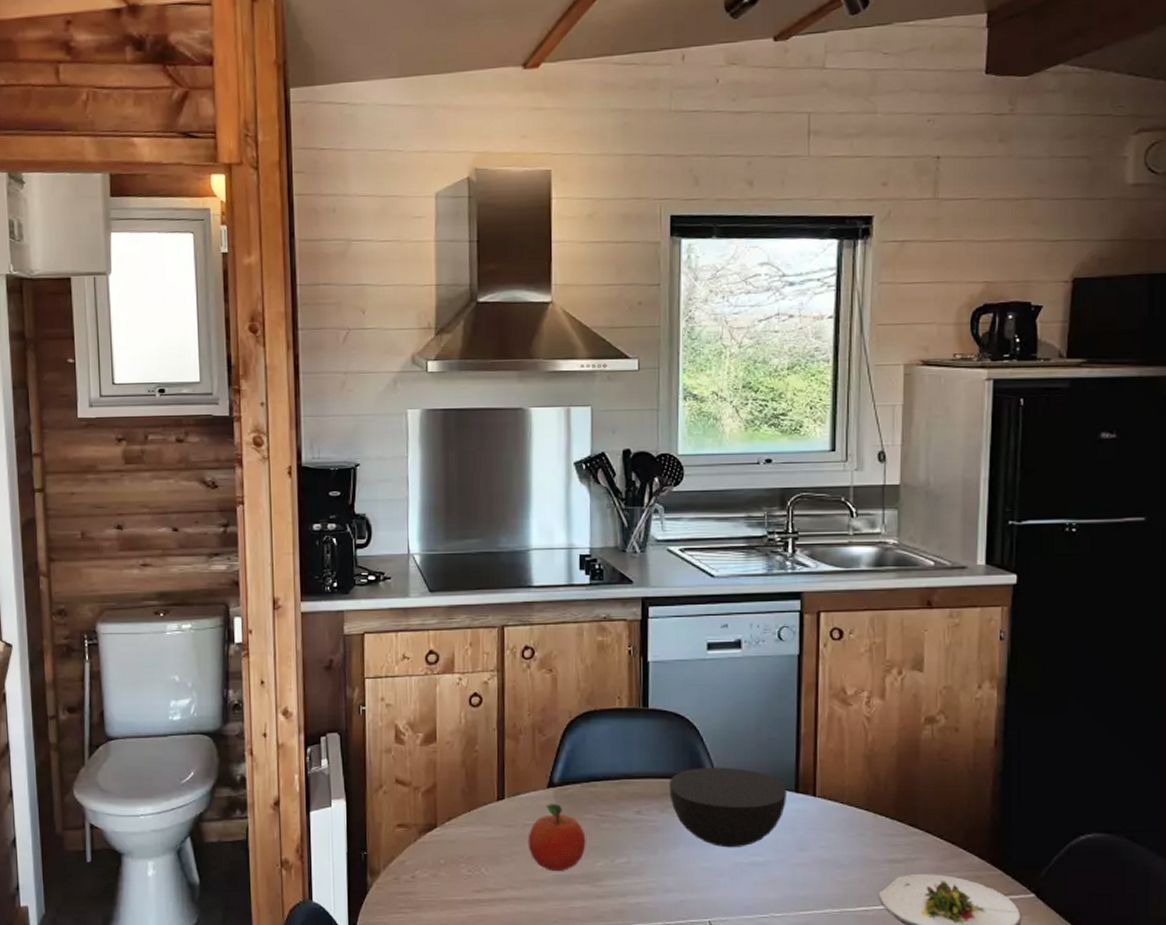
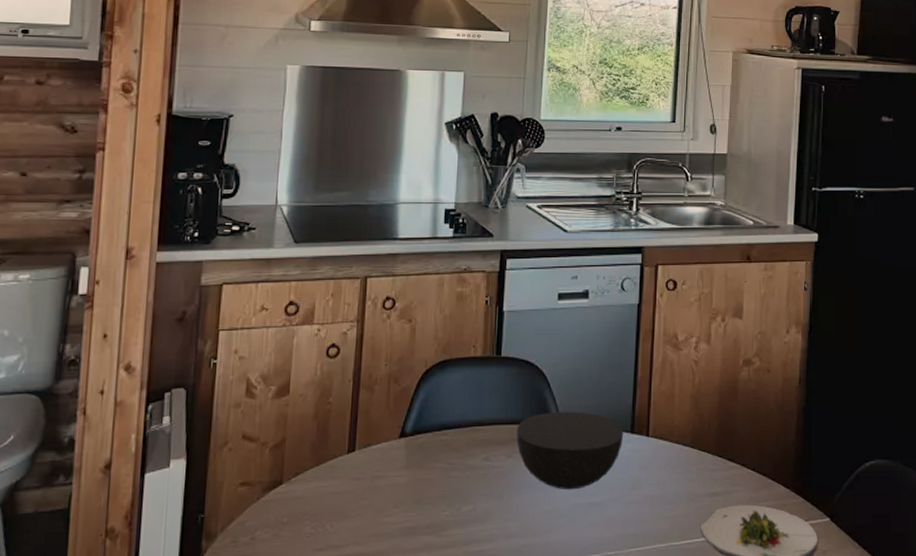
fruit: present [527,804,586,871] -> none [375,454,434,523]

